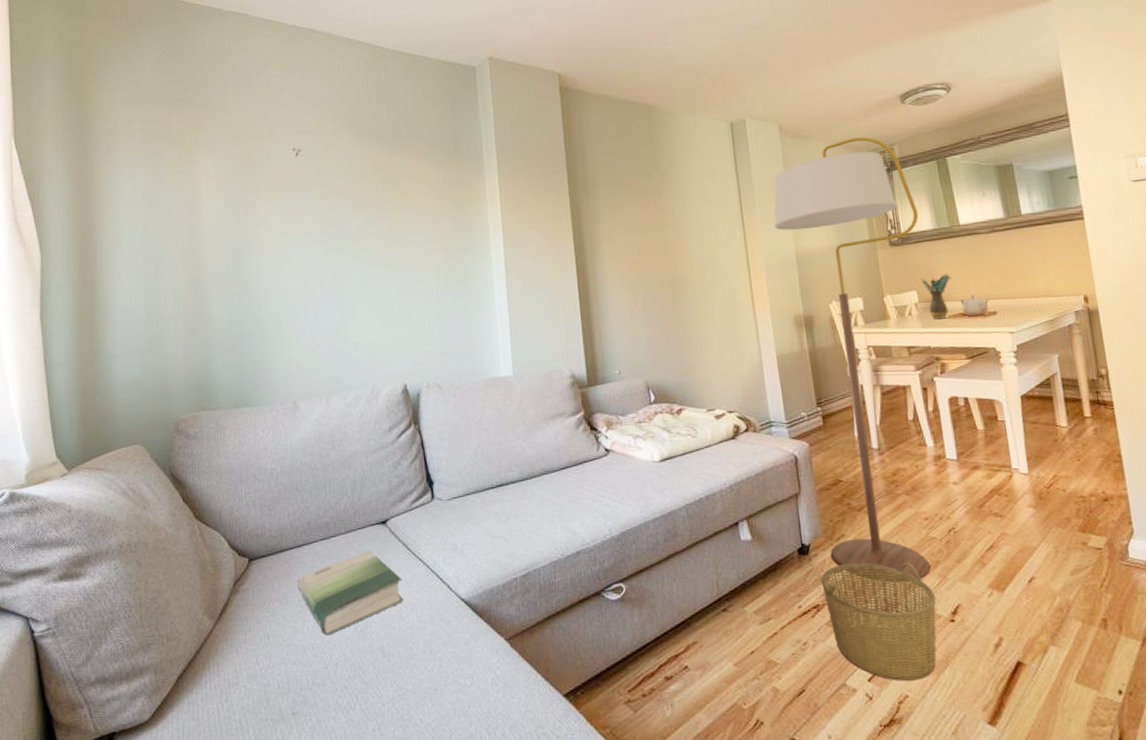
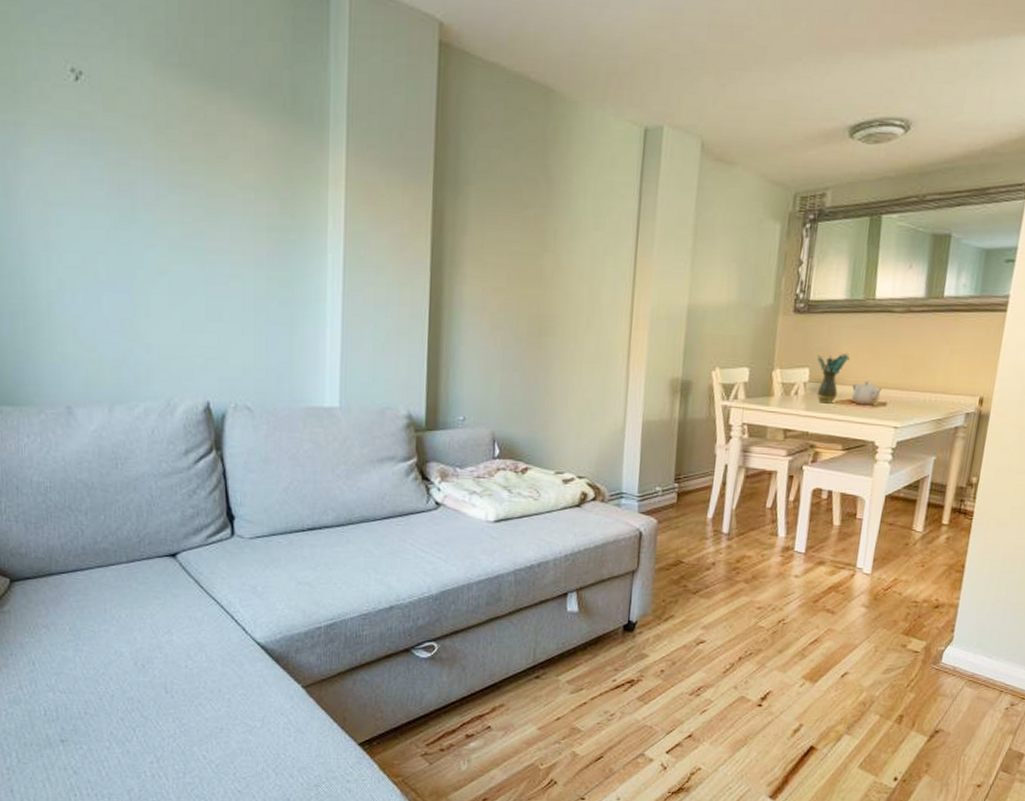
book: present [297,550,404,636] -> none [69,583,192,667]
floor lamp: present [774,137,930,582] -> none [655,173,835,666]
basket: present [821,563,937,681] -> none [640,644,750,755]

